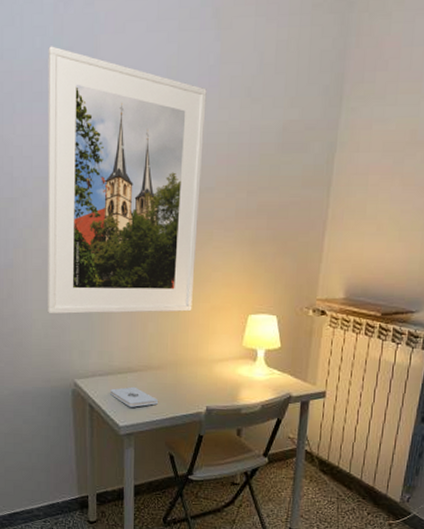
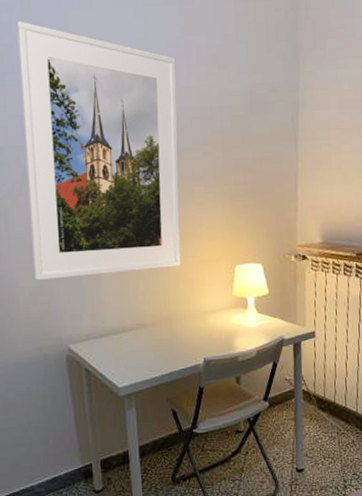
notepad: present [110,386,158,407] -> none [106,346,155,367]

